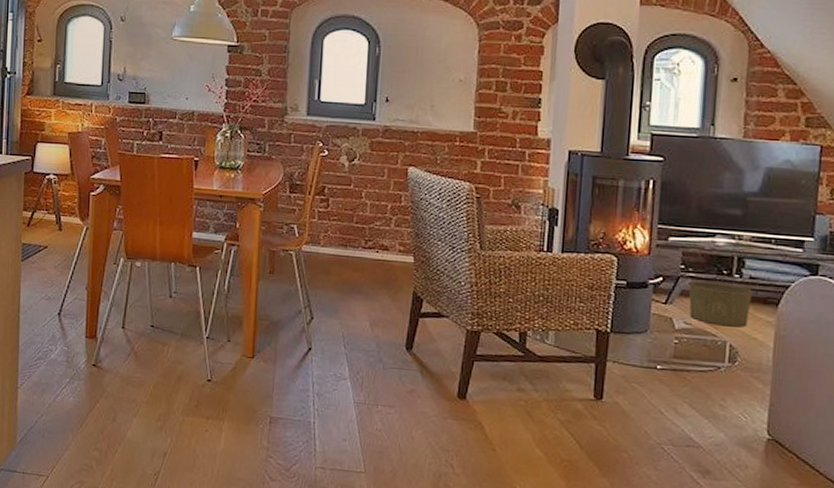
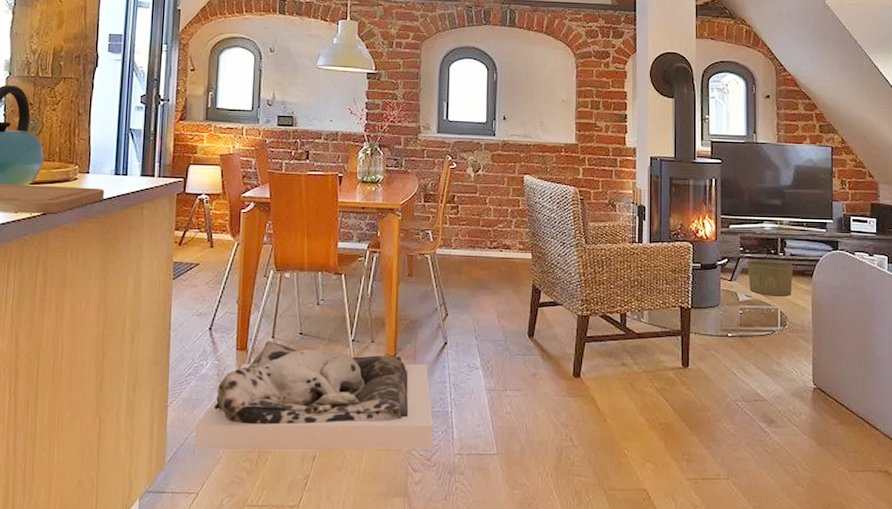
dog bed: none [43,330,294,460] -> present [193,340,434,450]

